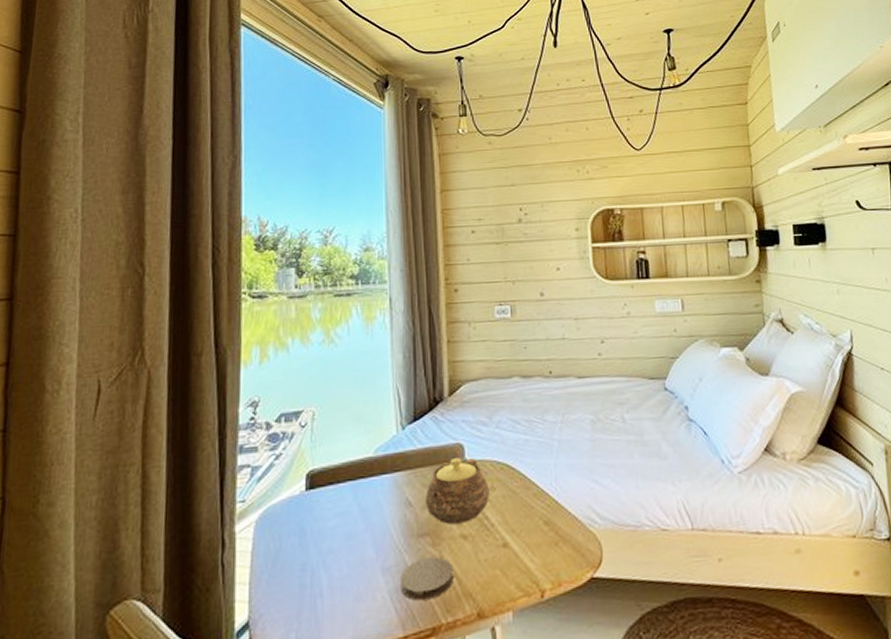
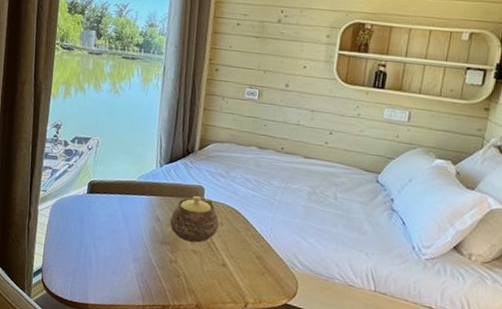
coaster: present [399,556,454,601] -> none [144,258,184,287]

